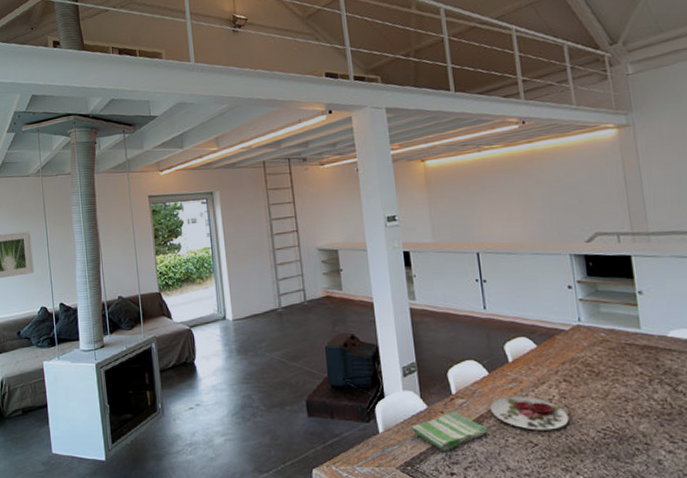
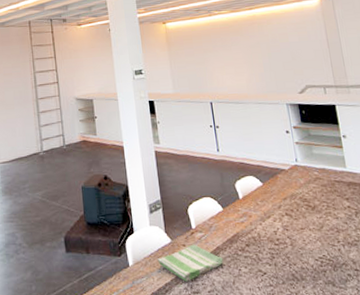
plate: present [489,396,569,430] -> none [224,229,292,260]

